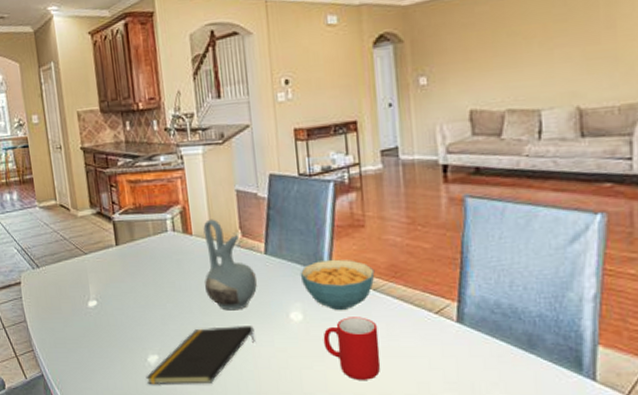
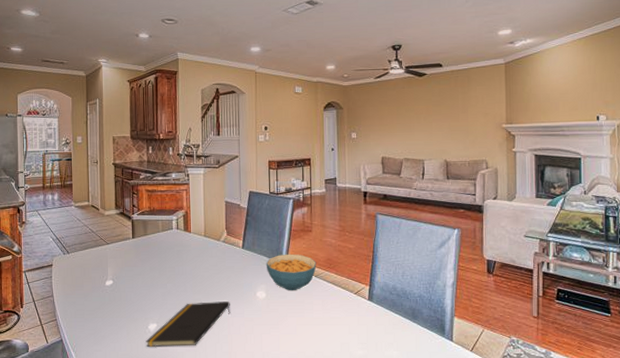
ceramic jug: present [203,219,257,311] -> none [197,221,235,290]
cup: present [323,317,381,380] -> none [279,295,317,342]

